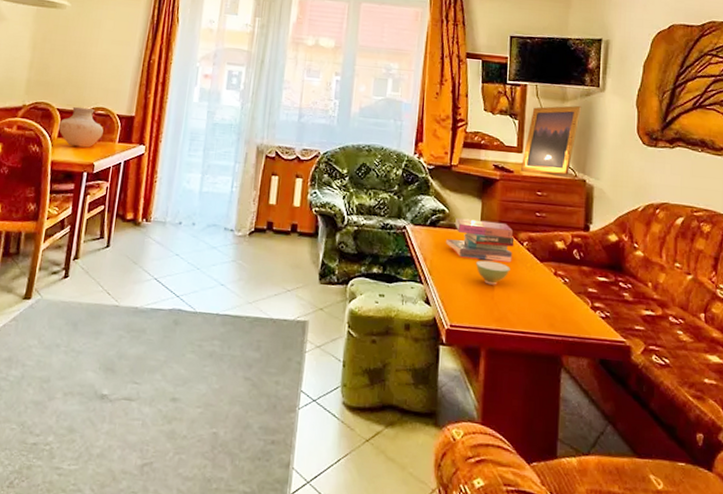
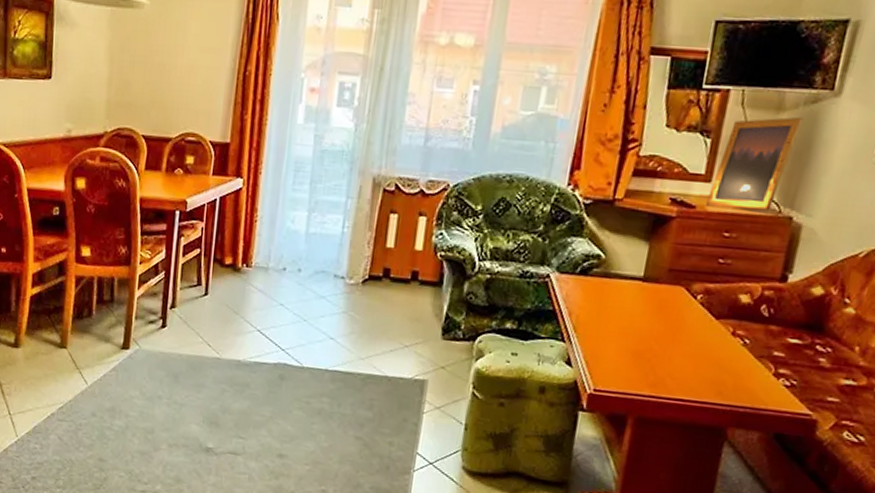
vase: present [58,106,104,148] -> none [145,132,195,182]
books: present [446,218,515,263] -> none [598,264,687,319]
bowl: present [475,260,510,285] -> none [632,315,676,345]

